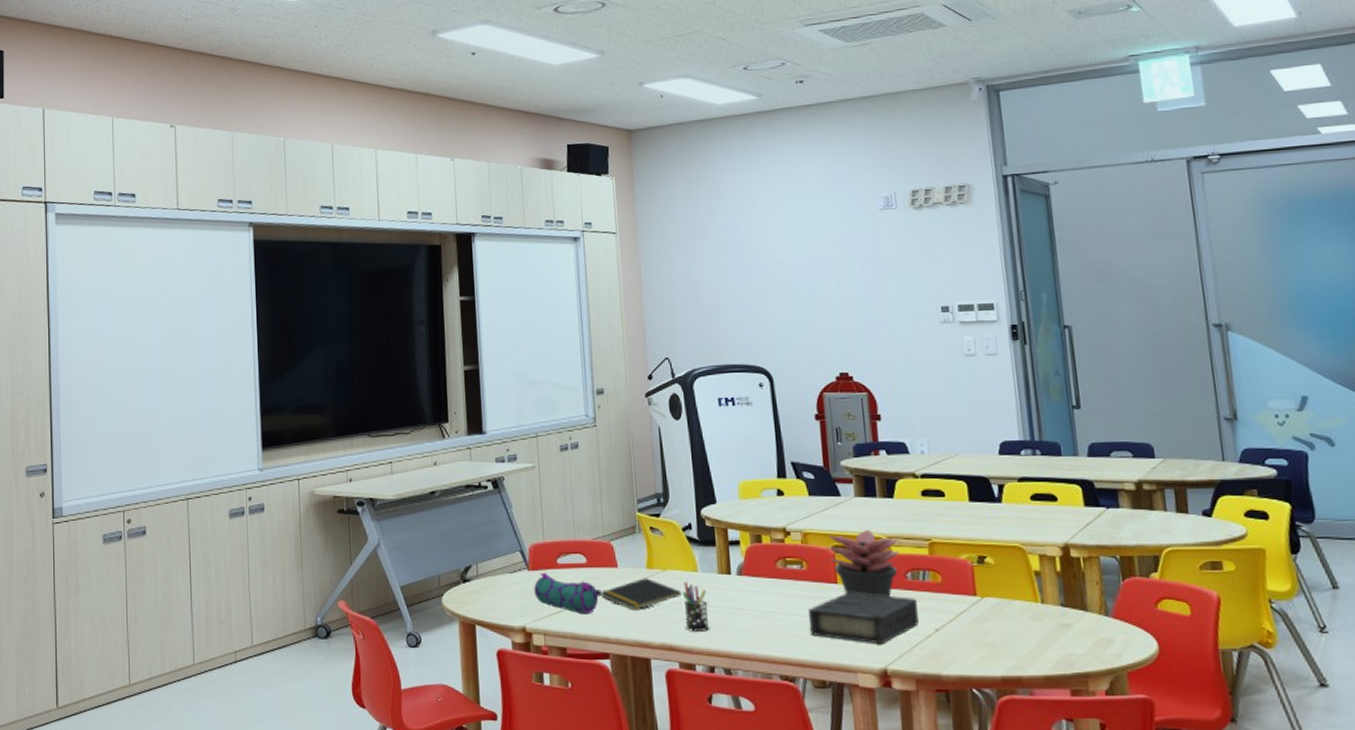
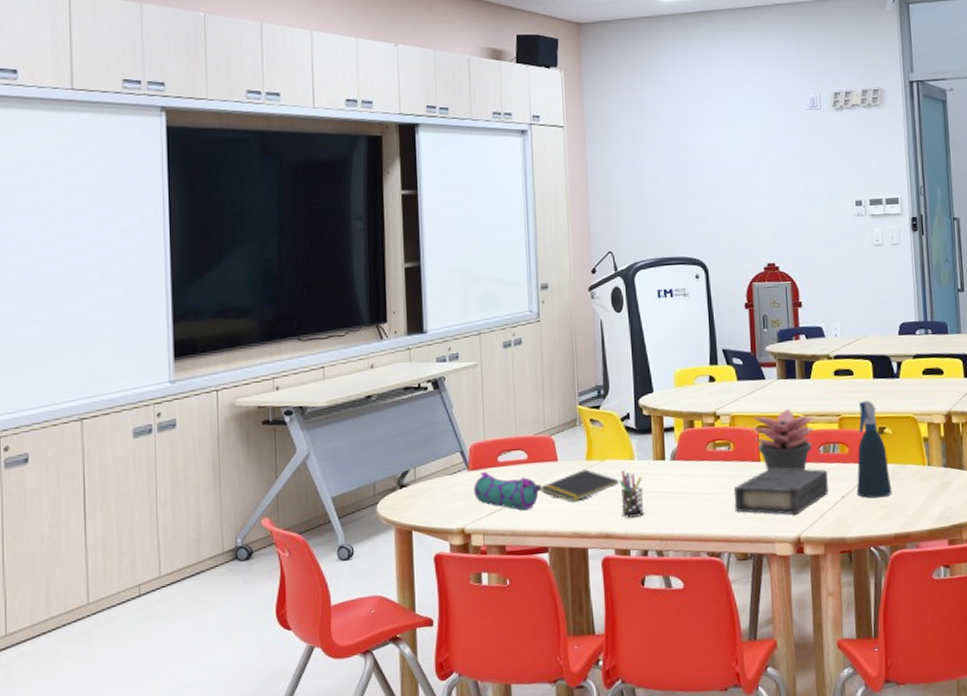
spray bottle: none [953,526,997,635] -> present [856,400,892,498]

